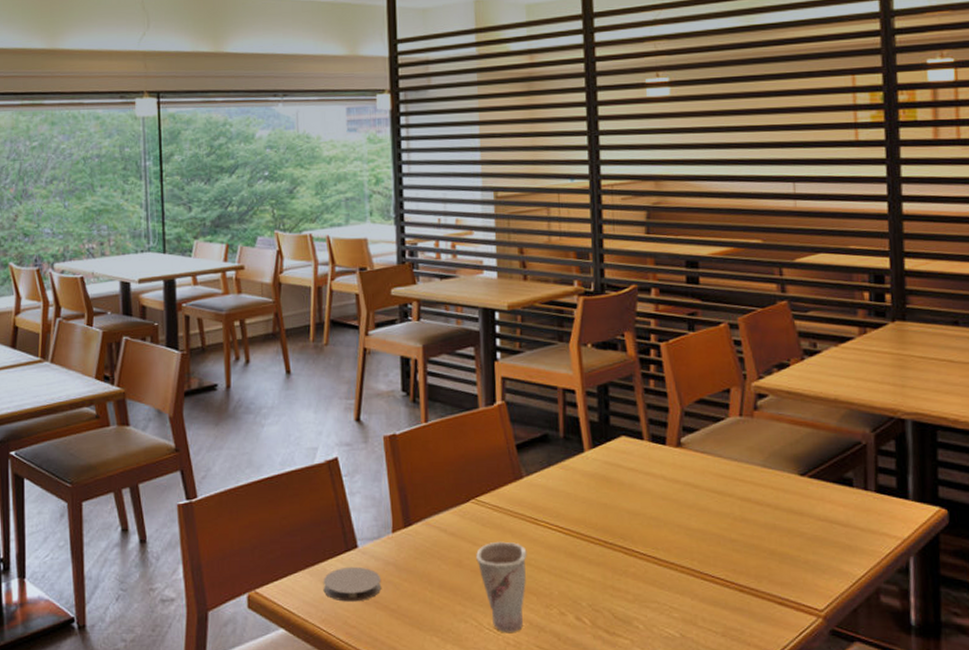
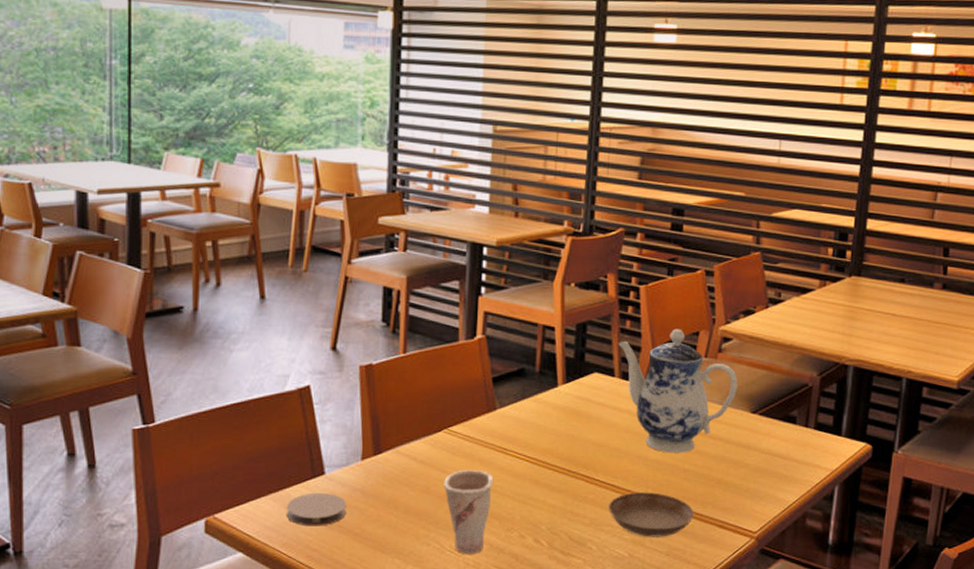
teapot: none [644,386,780,522] -> present [618,329,738,453]
saucer: none [652,565,748,616] -> present [608,492,694,537]

